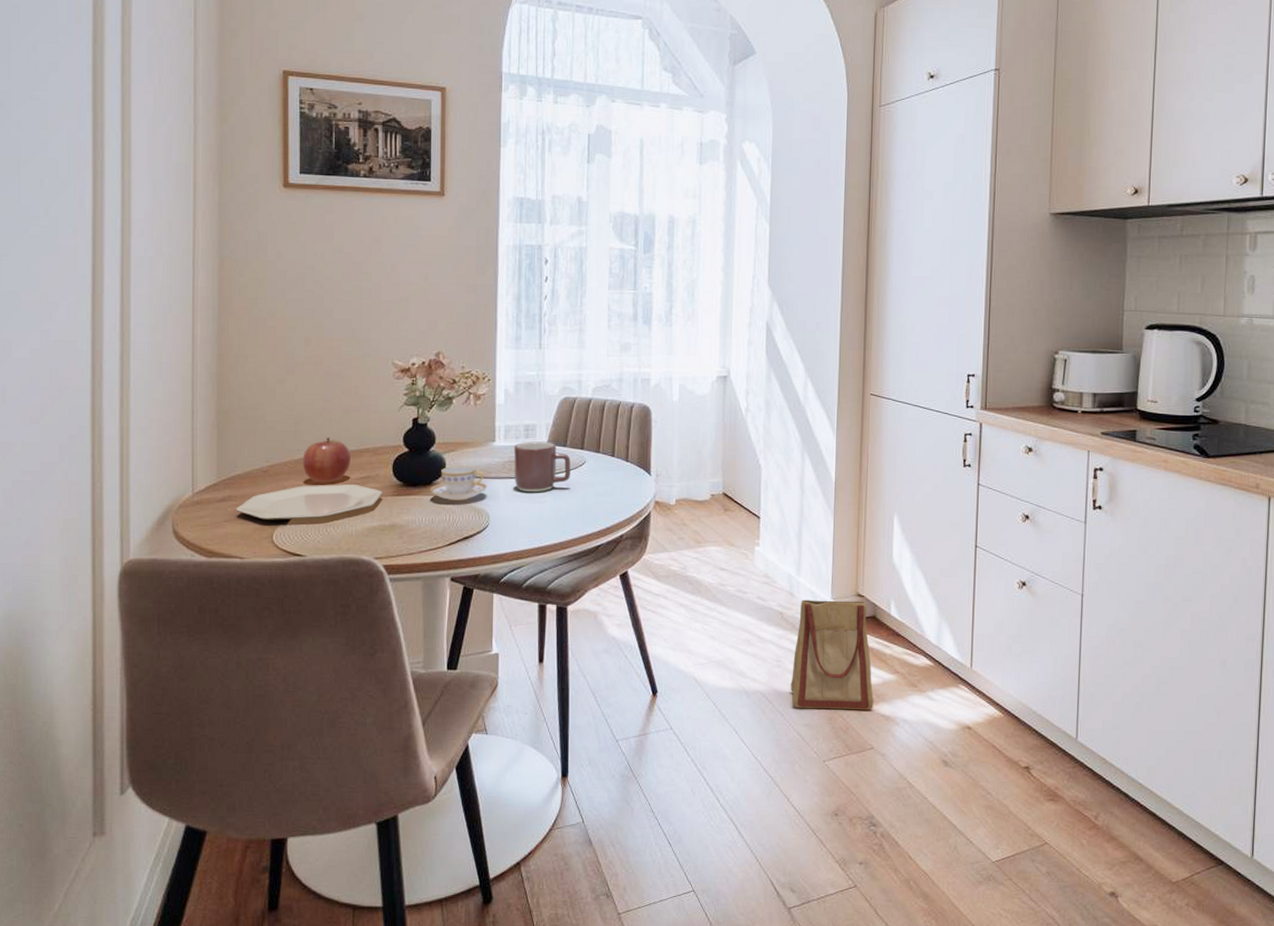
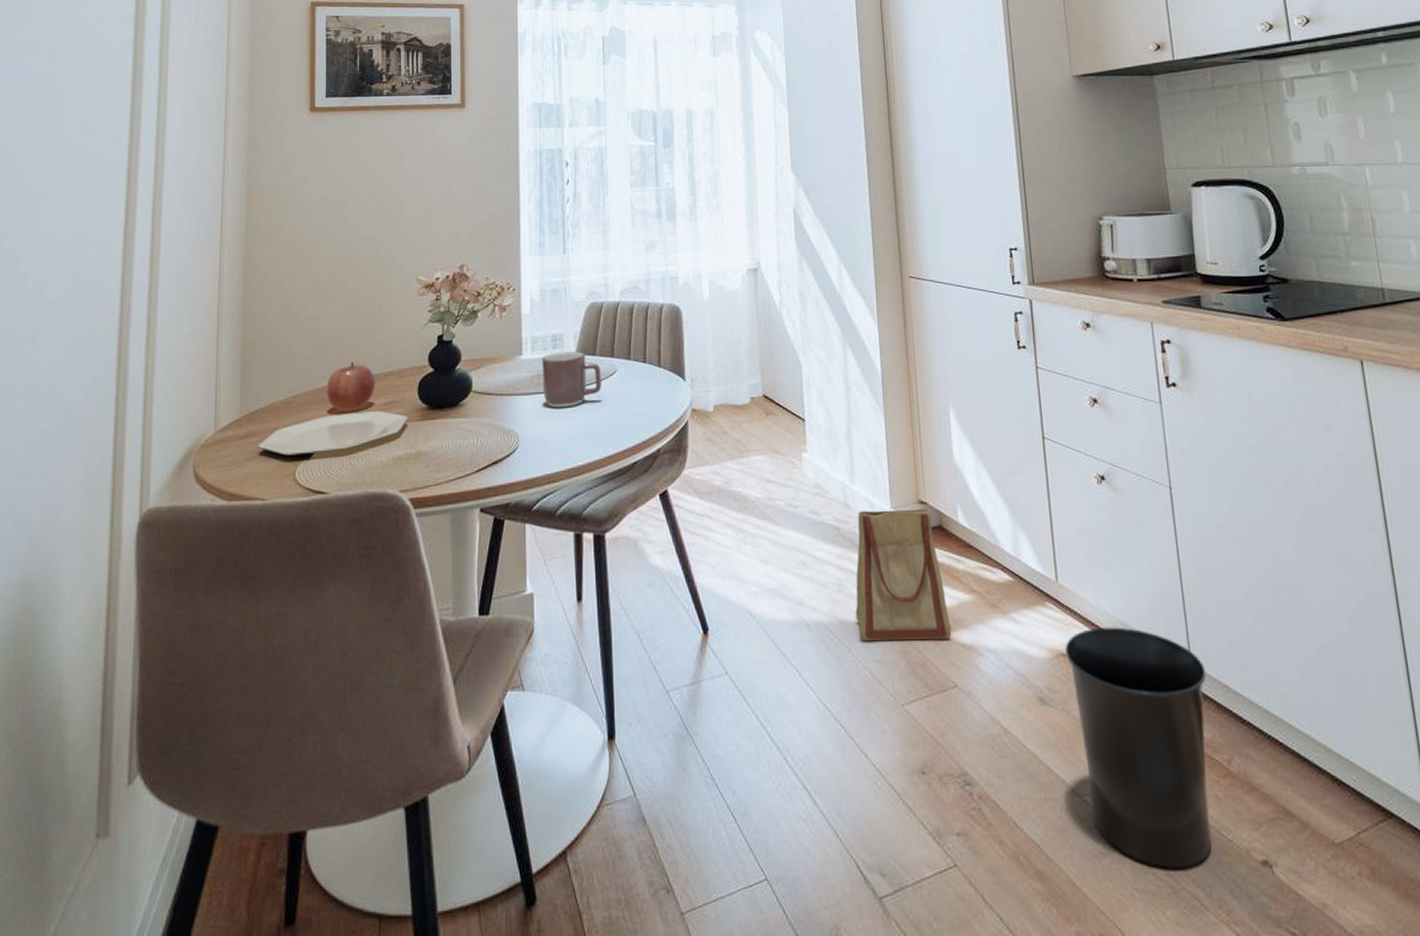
teacup: present [429,465,488,500] -> none [456,382,516,422]
waste bin: none [970,707,1089,895] -> present [1065,627,1212,868]

